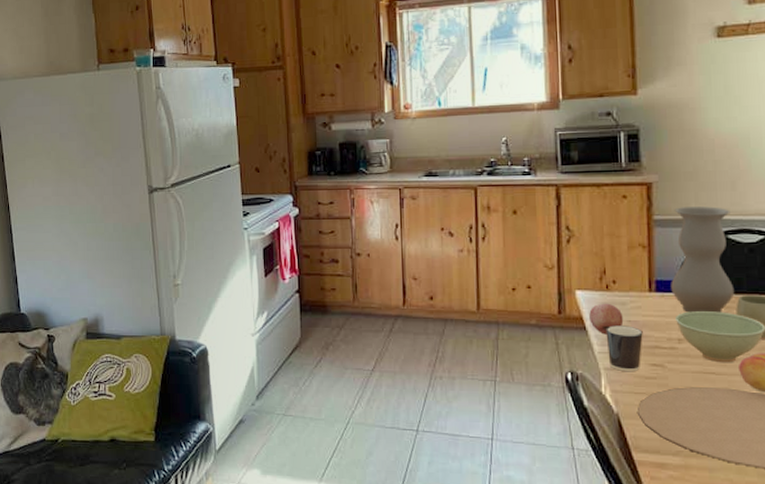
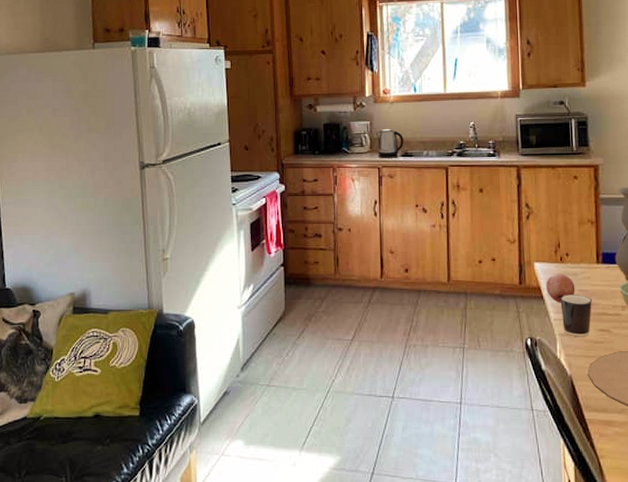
kettle: none [397,146,428,179] -> present [376,128,404,158]

